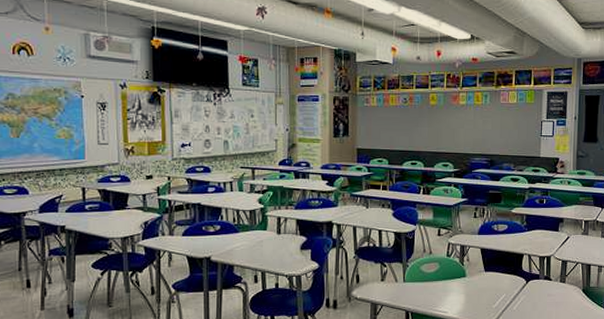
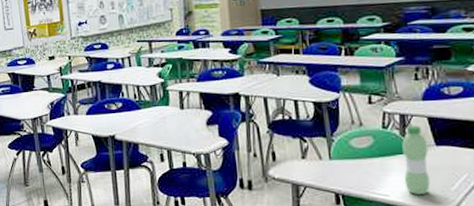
water bottle: none [460,254,479,311] -> present [402,125,430,195]

